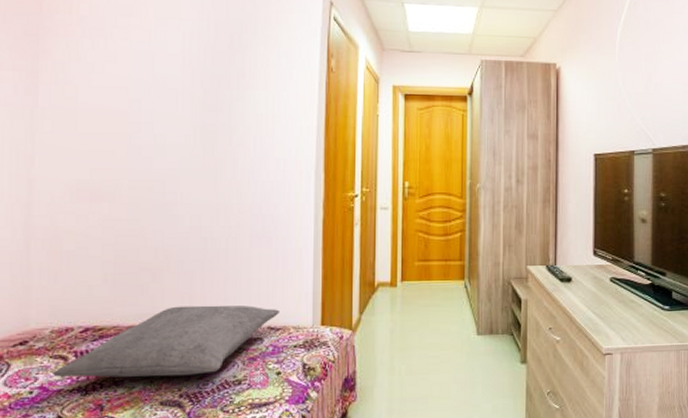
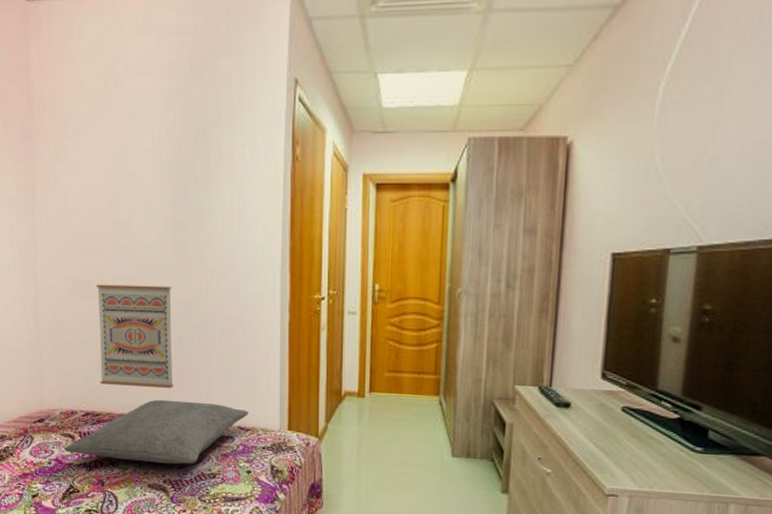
wall art: none [106,187,197,295] -> present [97,284,174,388]

